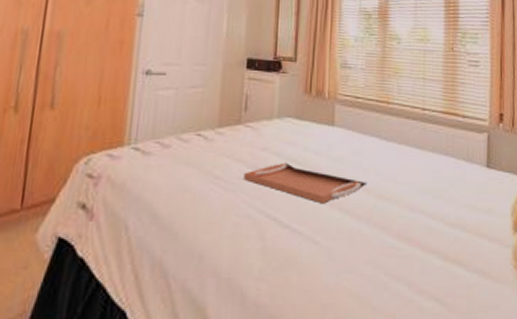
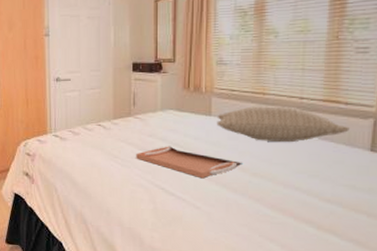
pillow: none [340,116,468,157] -> present [216,106,350,142]

